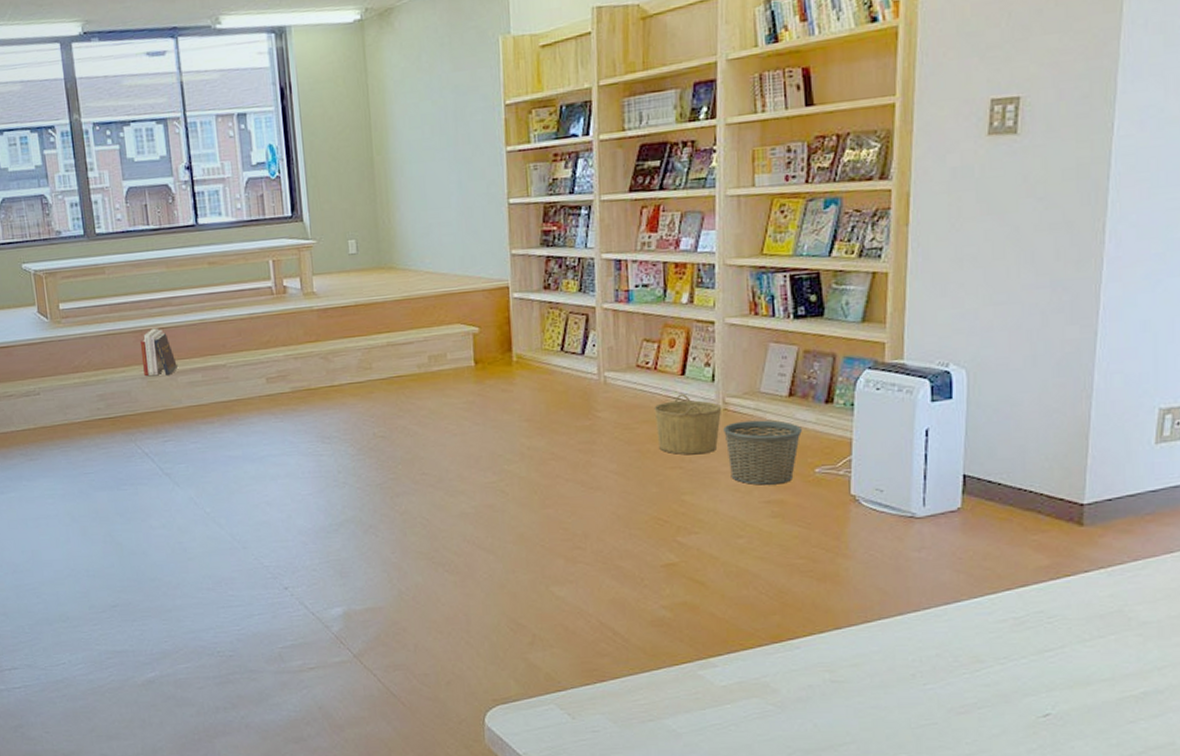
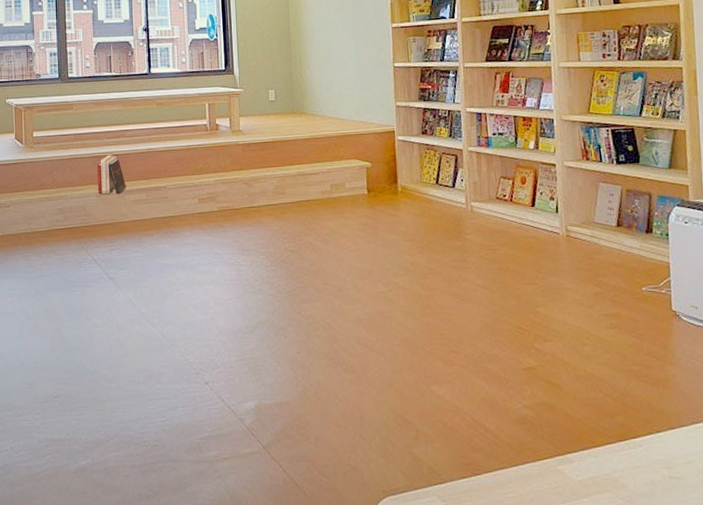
basket: present [654,394,722,455] -> none [511,222,566,273]
basket: present [723,420,802,485] -> none [567,245,630,301]

